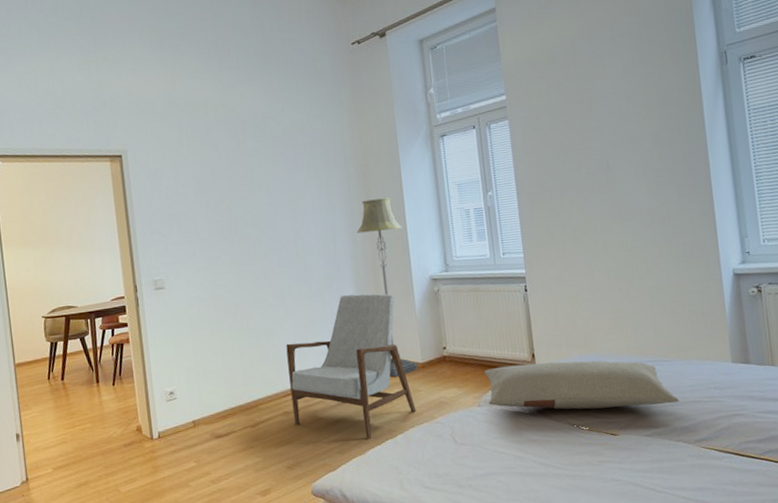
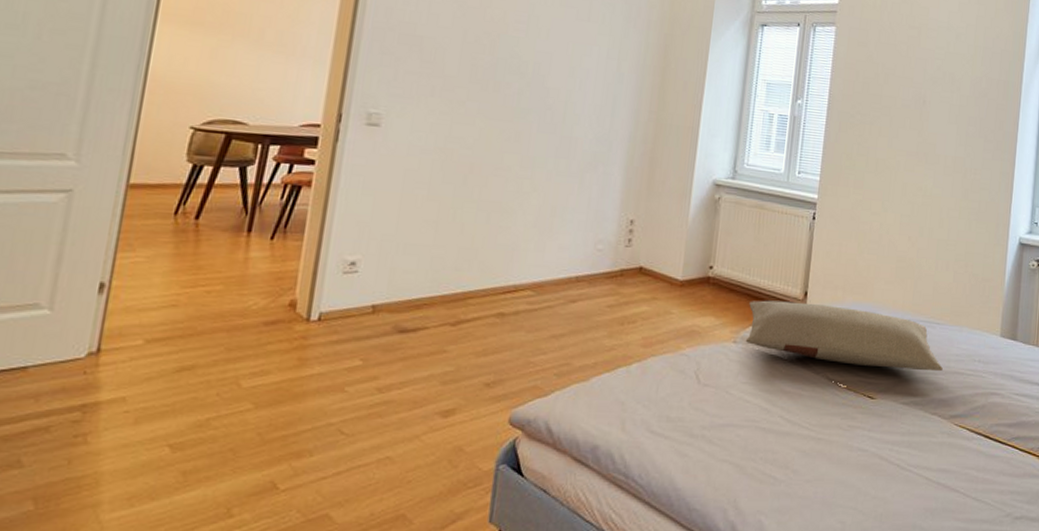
armchair: present [286,293,416,439] -> none [508,181,667,363]
floor lamp: present [356,198,418,378] -> none [640,75,695,293]

